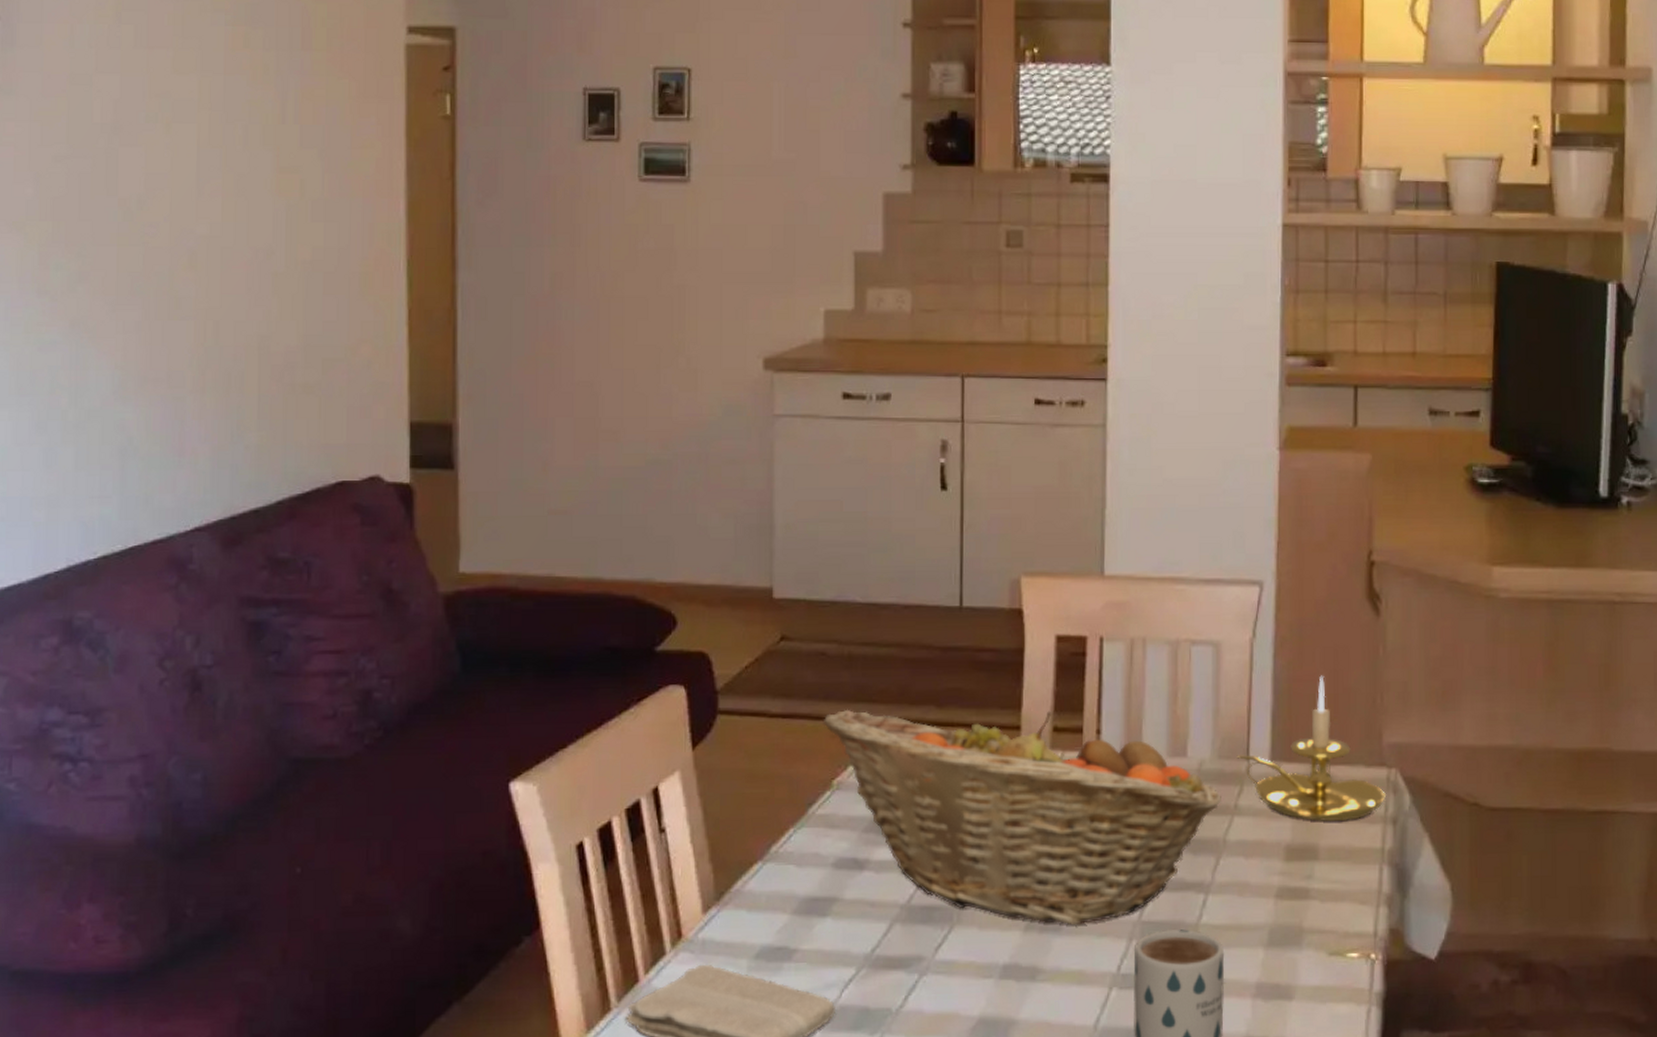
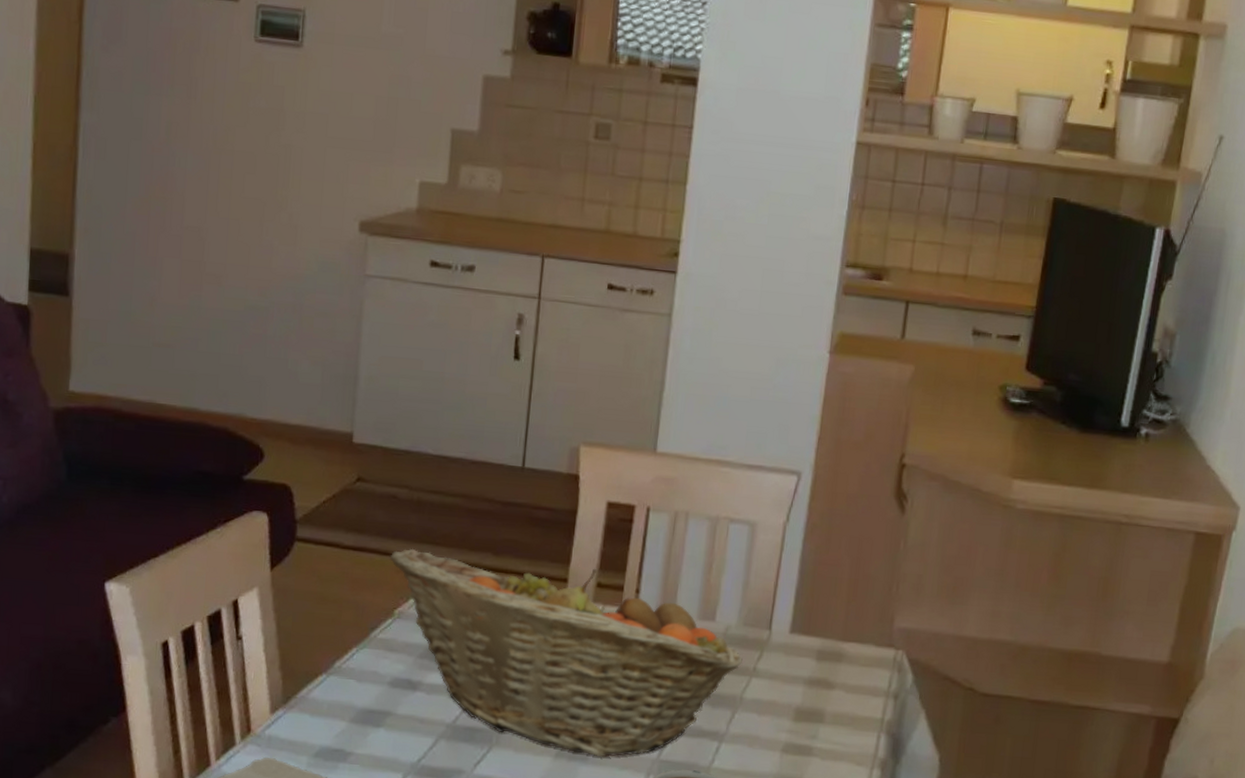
candle holder: present [1237,675,1386,822] -> none [760,561,891,692]

